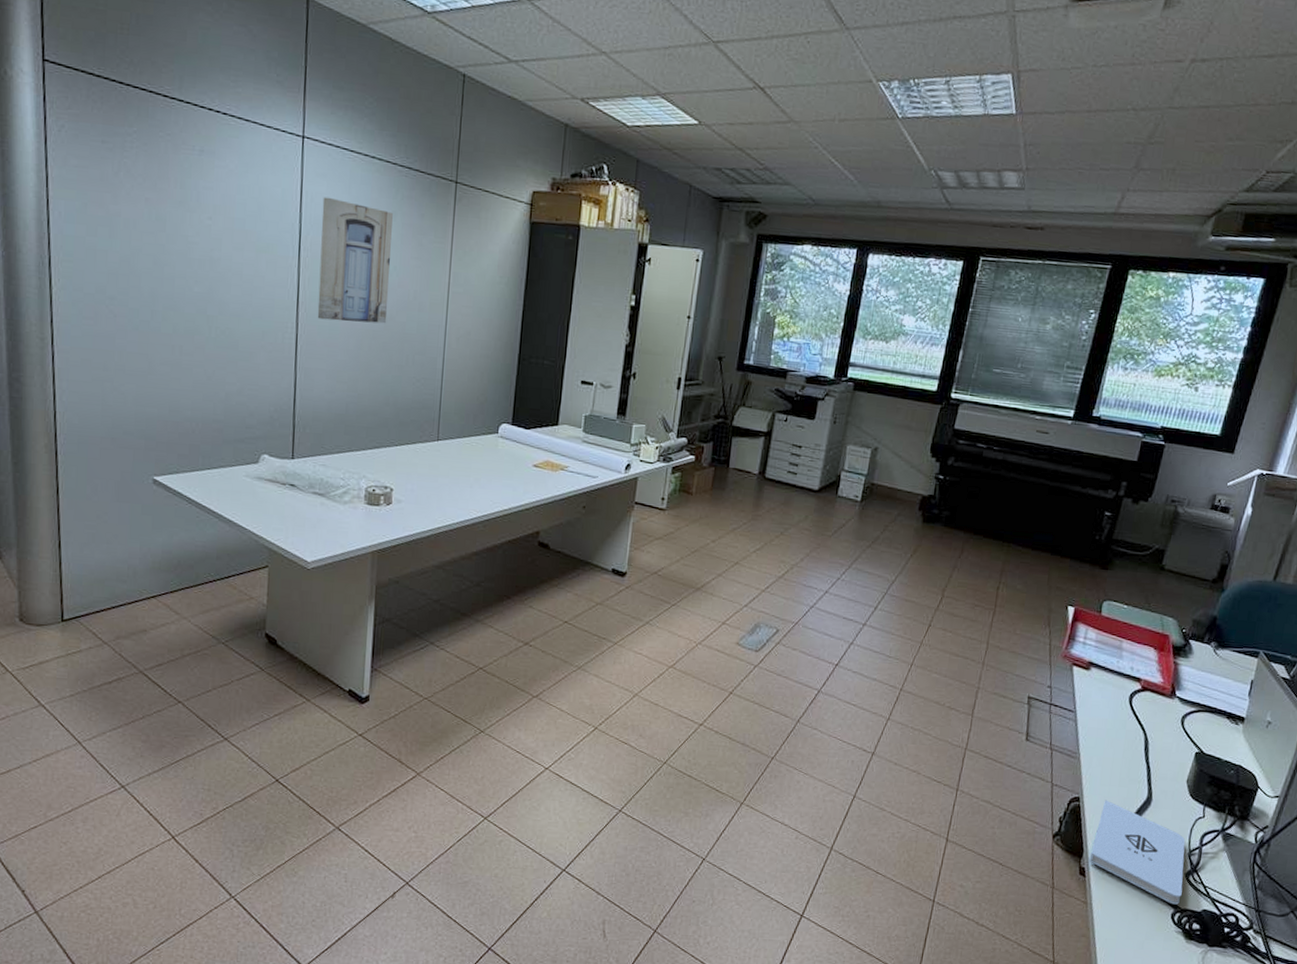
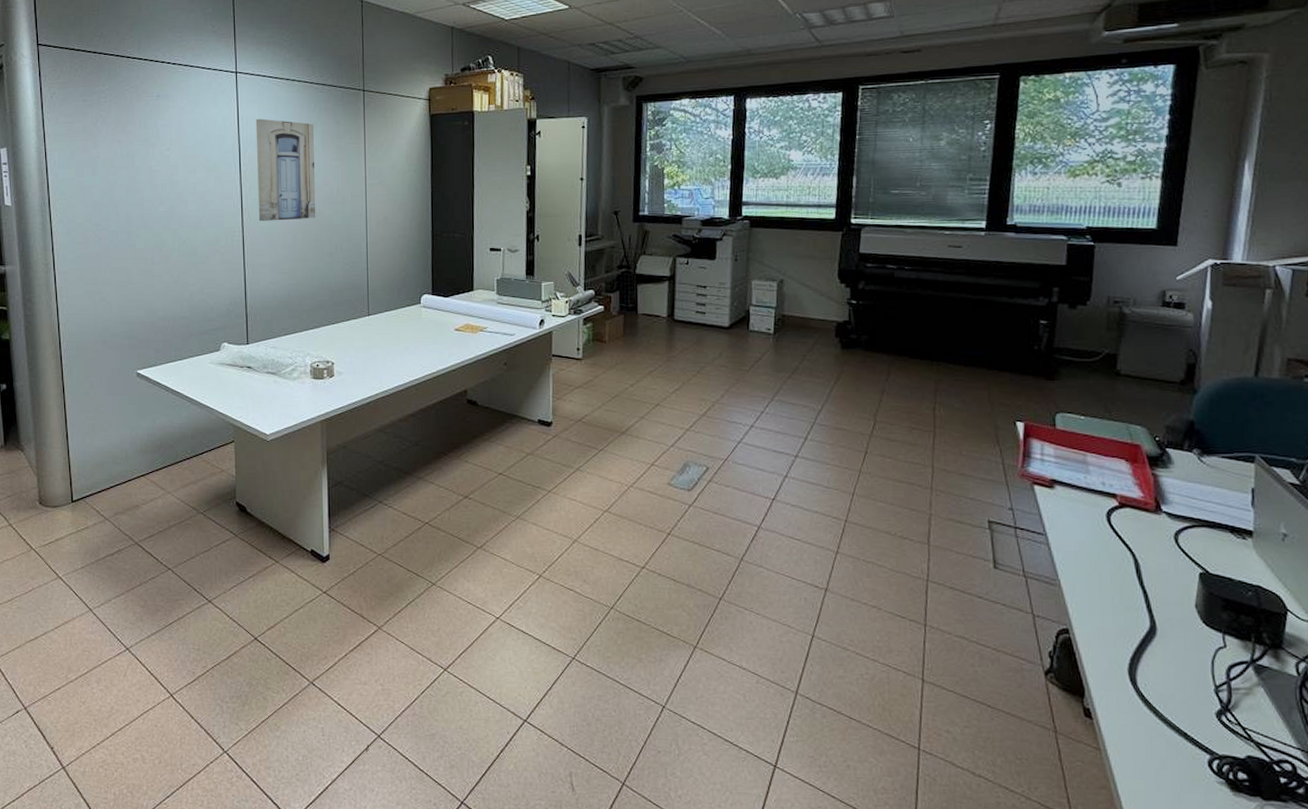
notepad: present [1089,800,1185,905] -> none [1093,630,1216,750]

